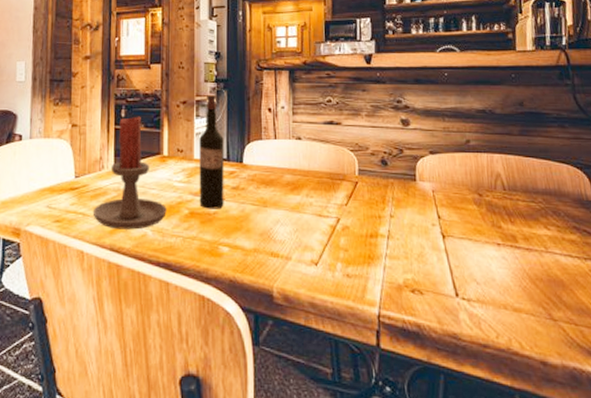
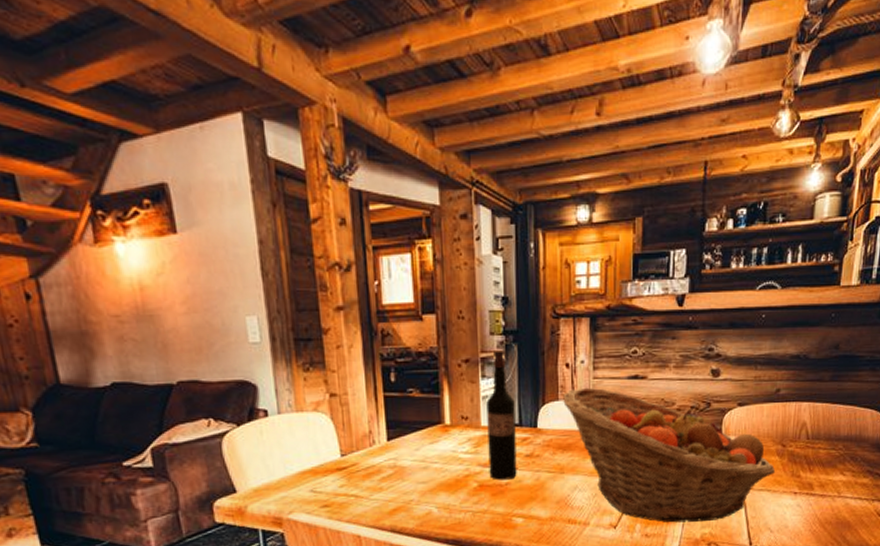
candle holder: present [92,116,167,230] -> none [366,380,453,510]
fruit basket: none [266,129,475,267] -> present [563,387,776,523]

